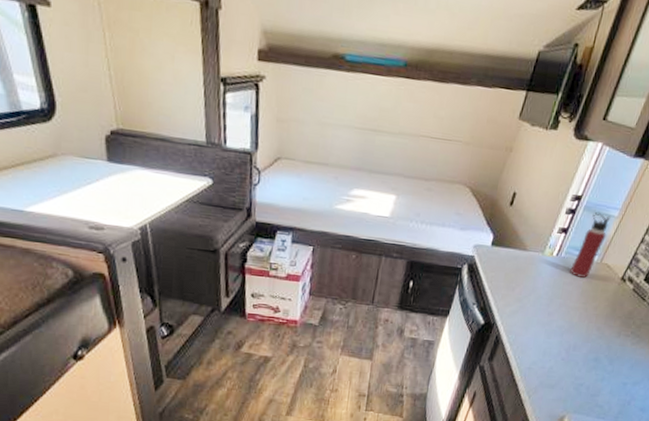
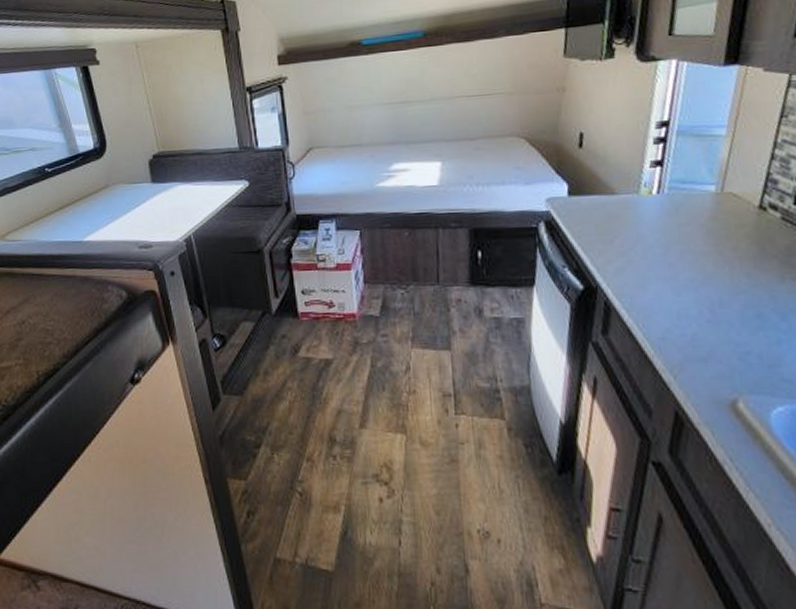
water bottle: present [570,212,611,279] -> none [681,135,719,216]

